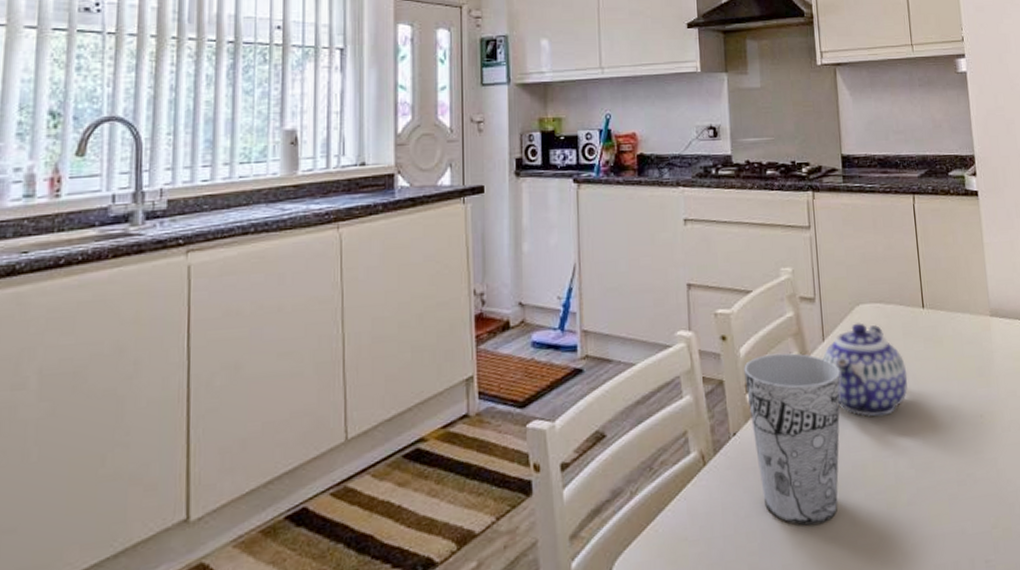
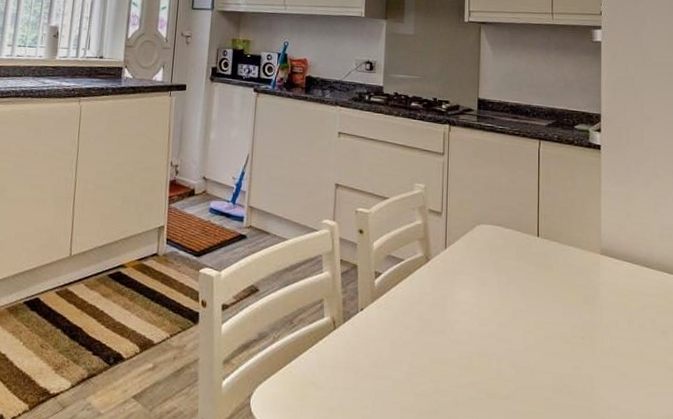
cup: present [744,353,841,526] -> none [375,251,457,397]
teapot: present [823,323,908,417] -> none [444,239,517,320]

